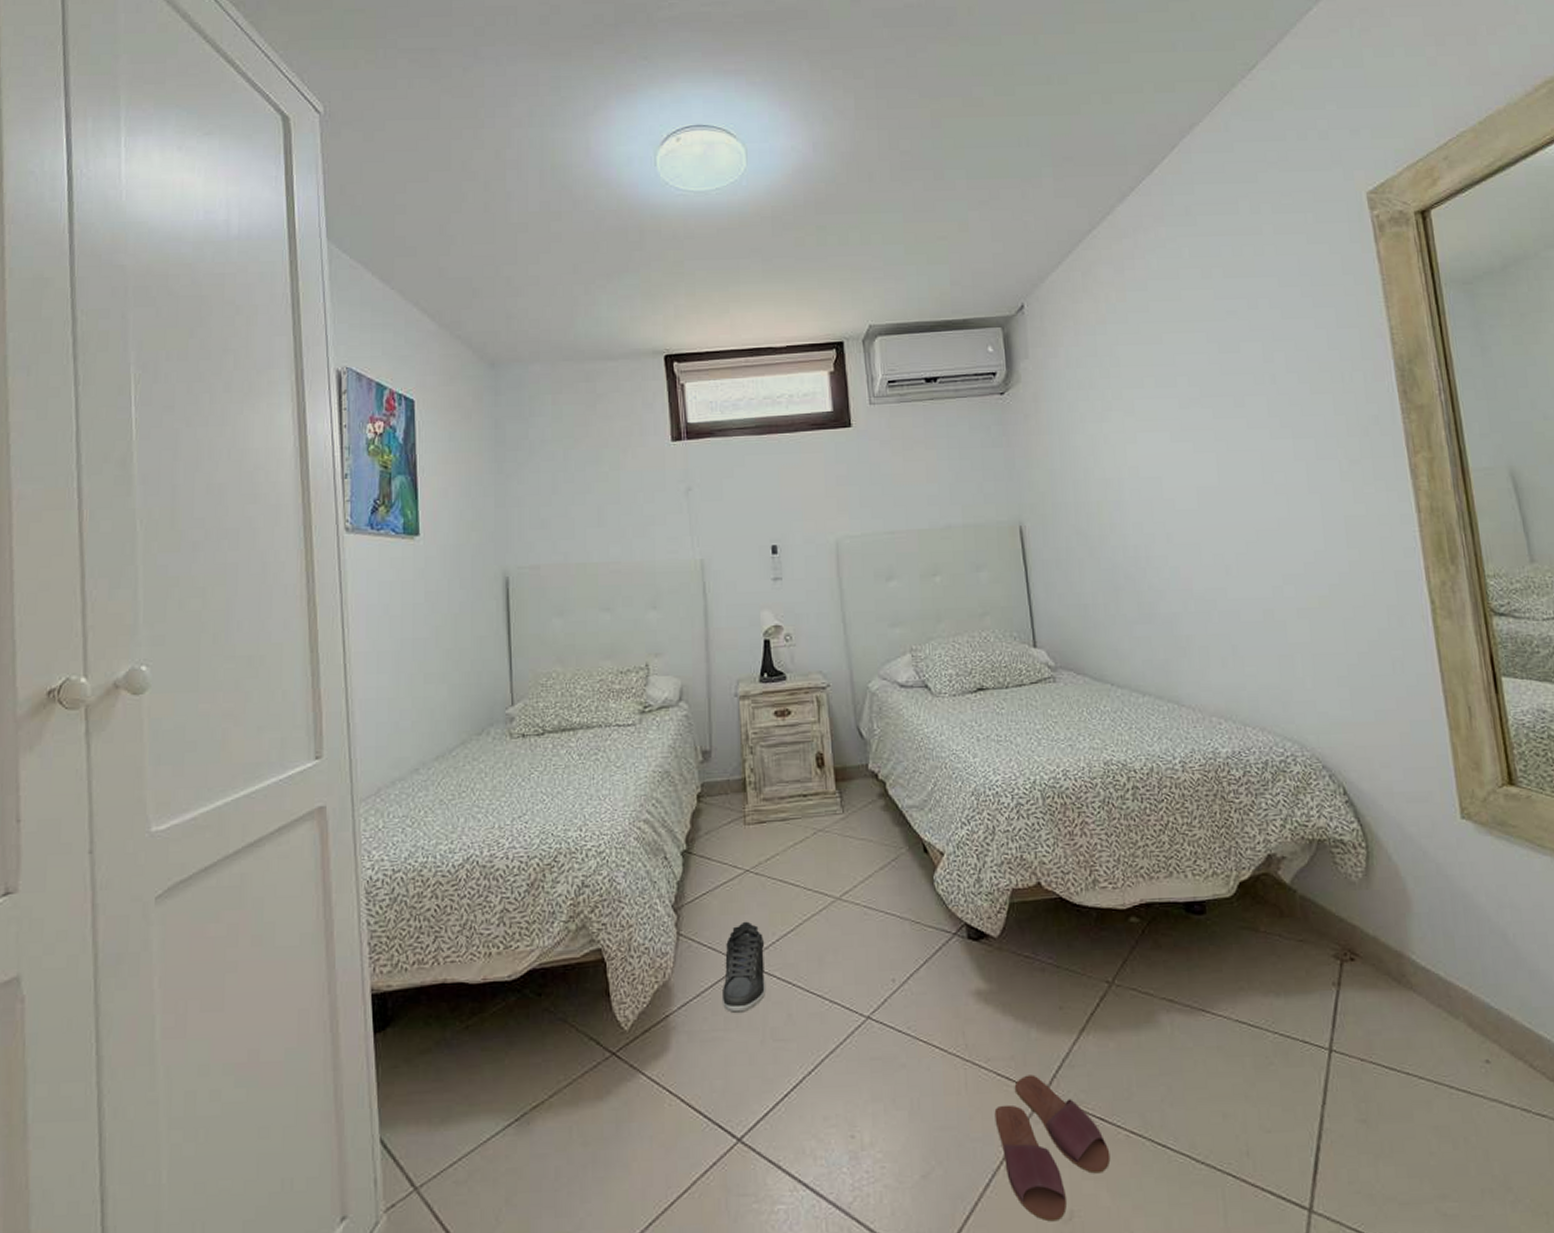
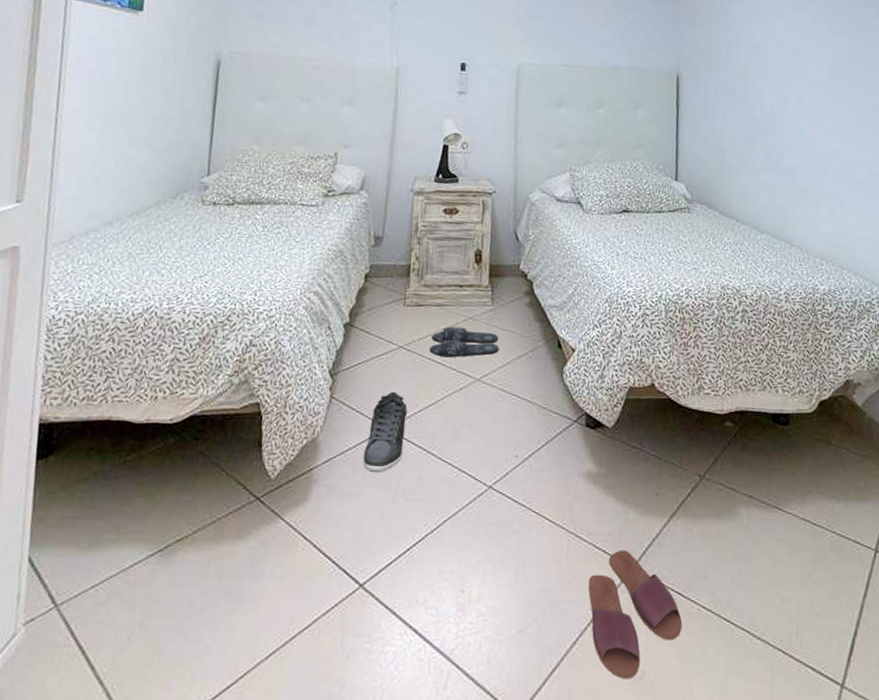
slippers: none [779,841,858,877] -> present [429,326,499,358]

